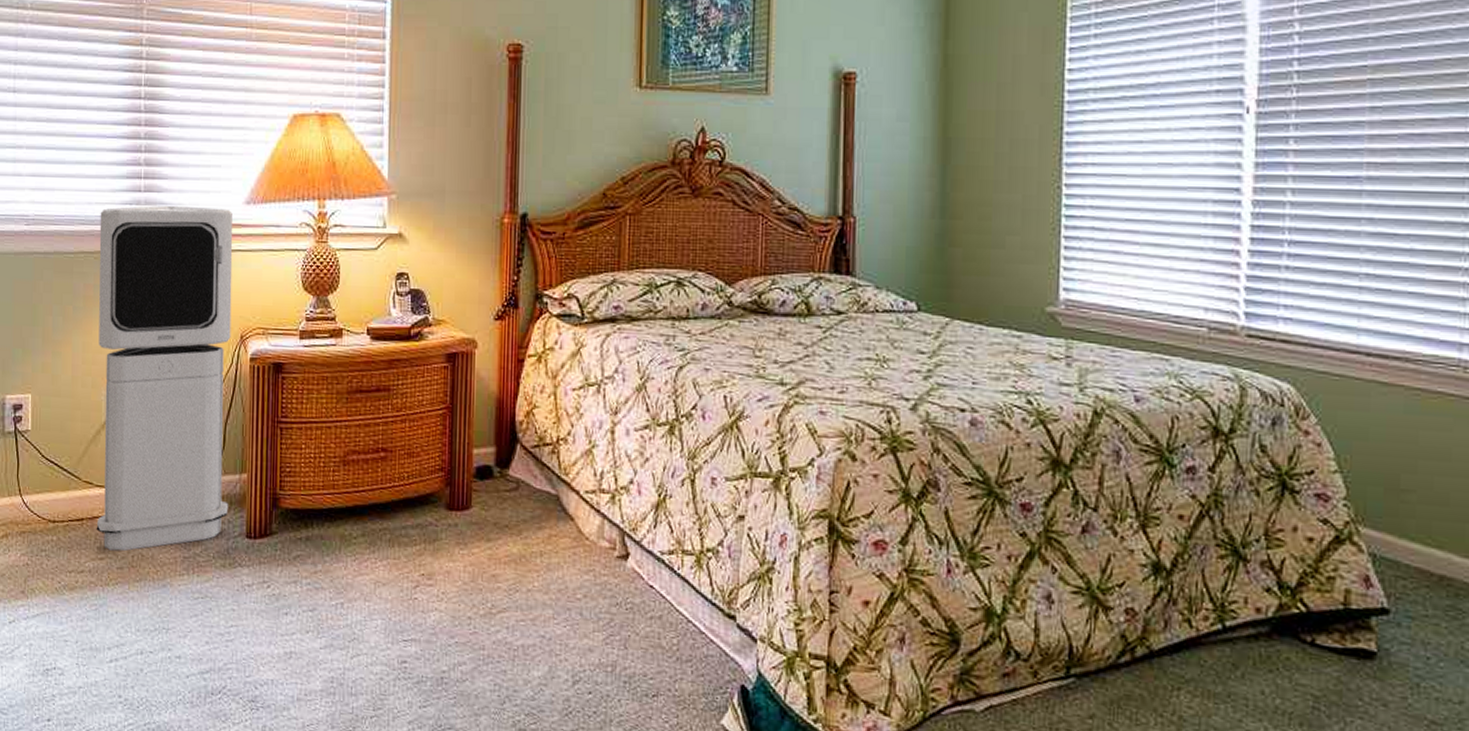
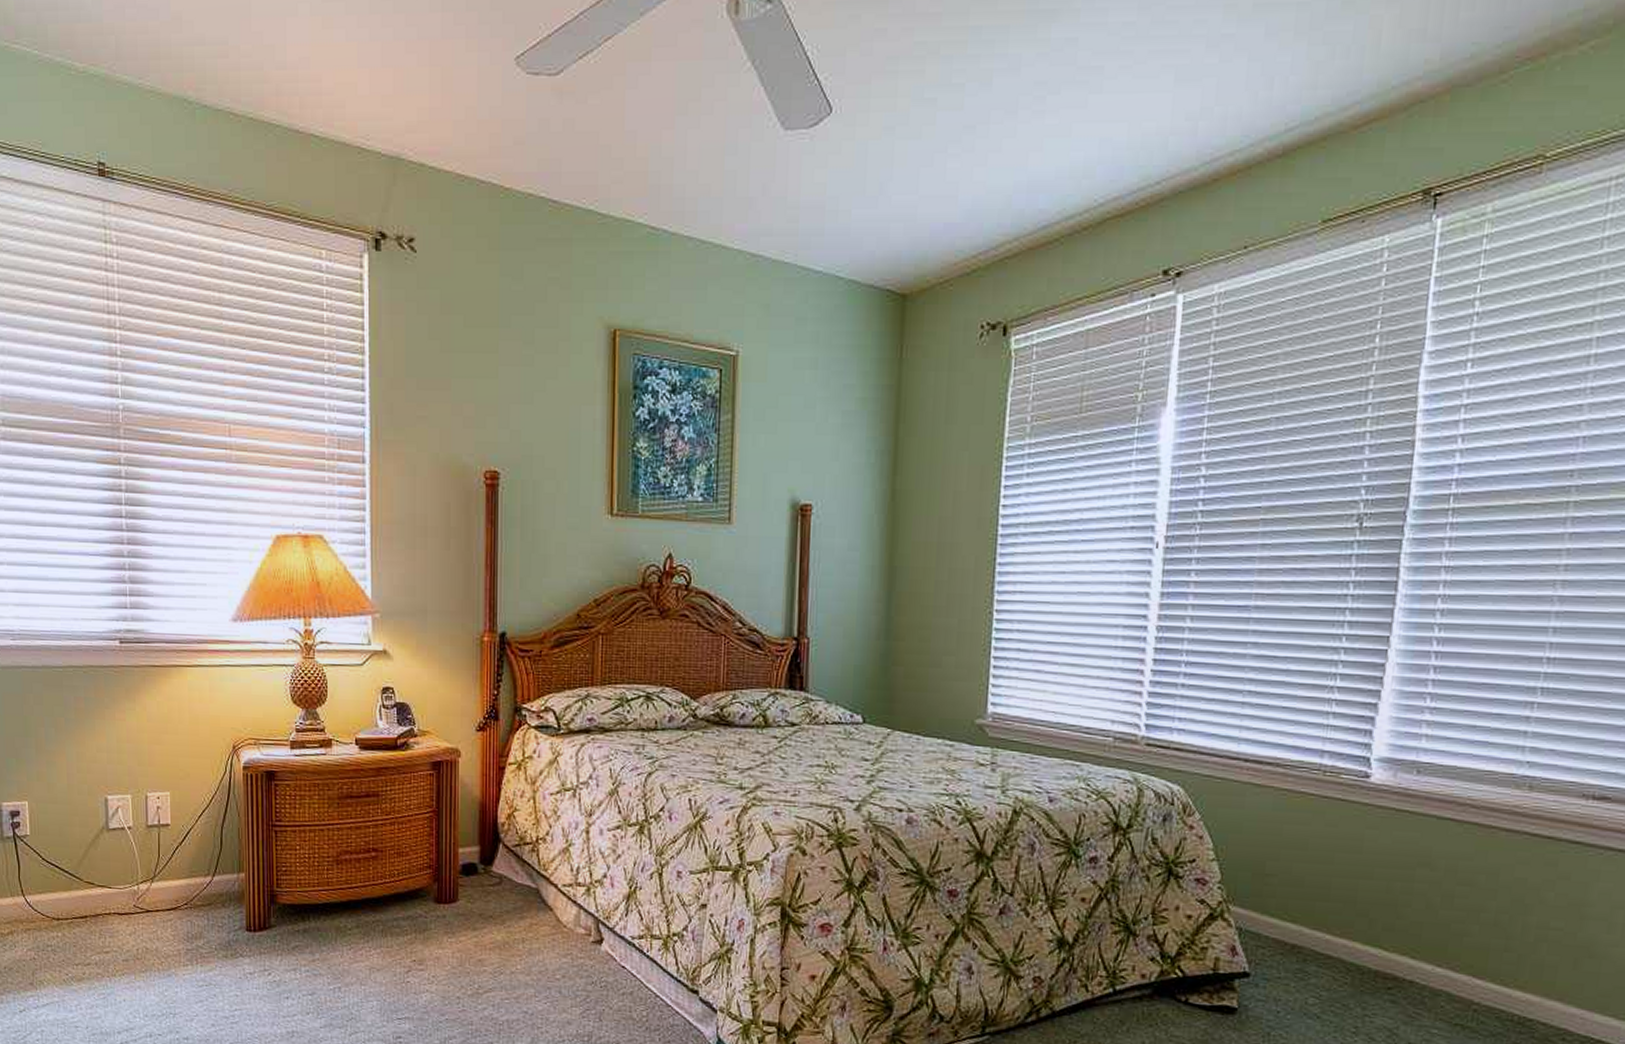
air purifier: present [96,205,233,552] -> none [87,621,228,945]

